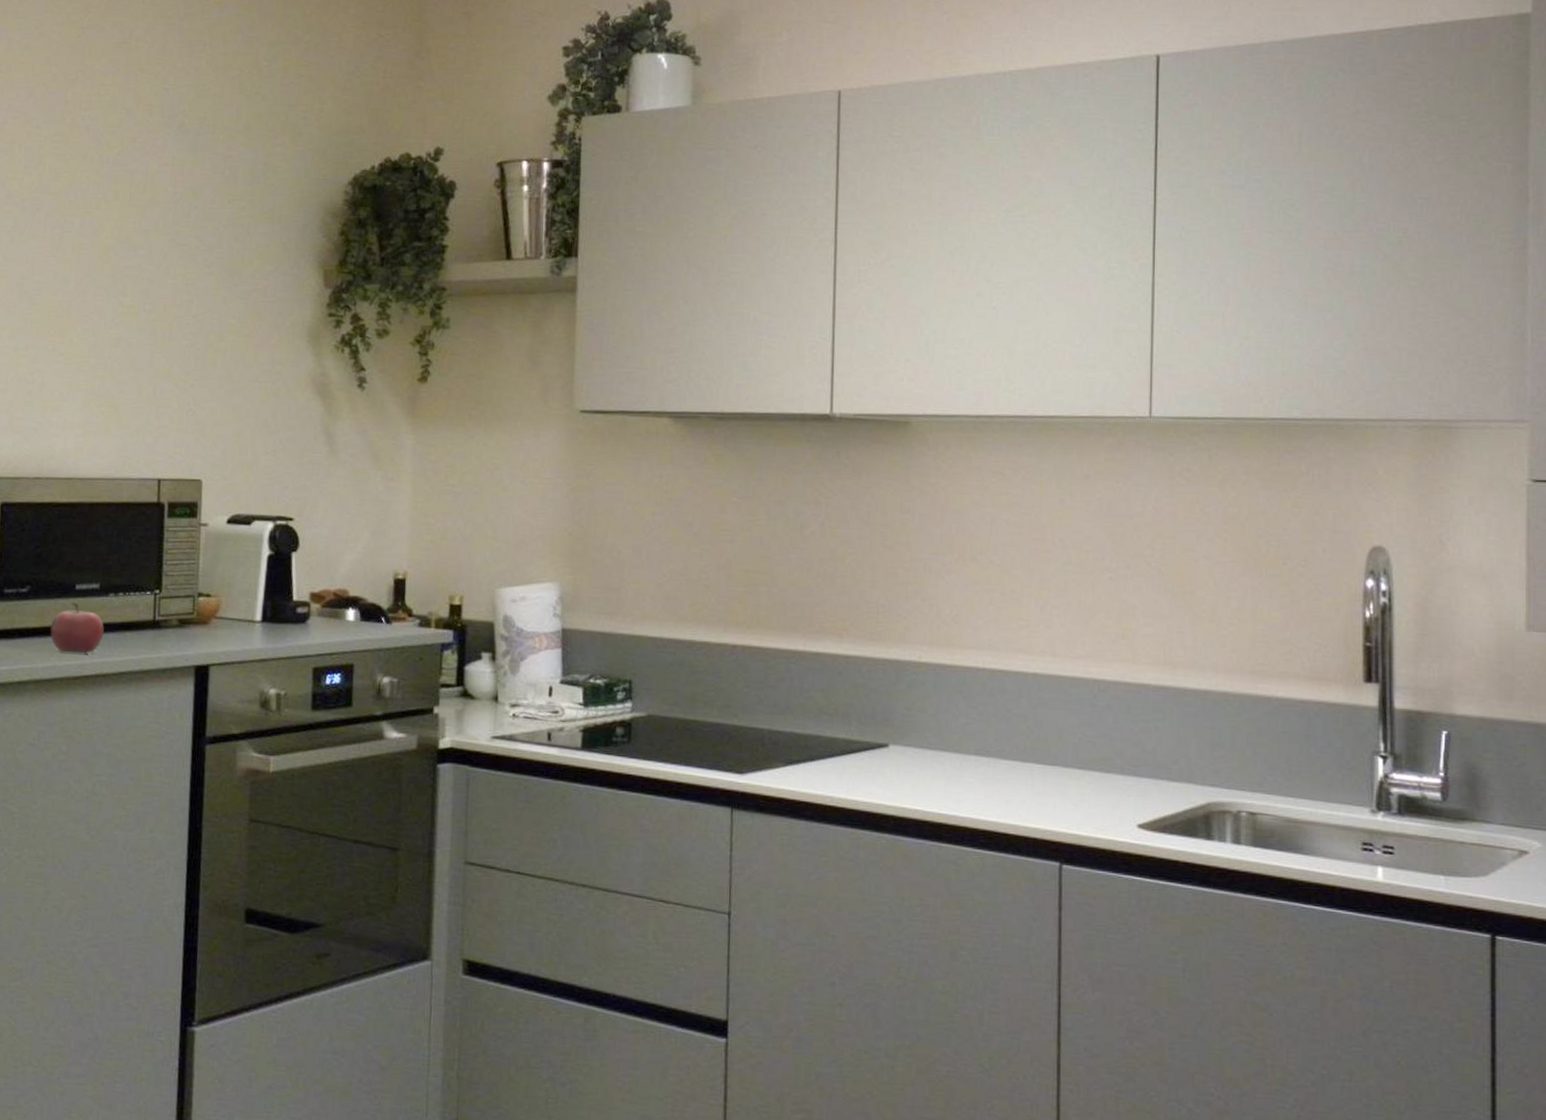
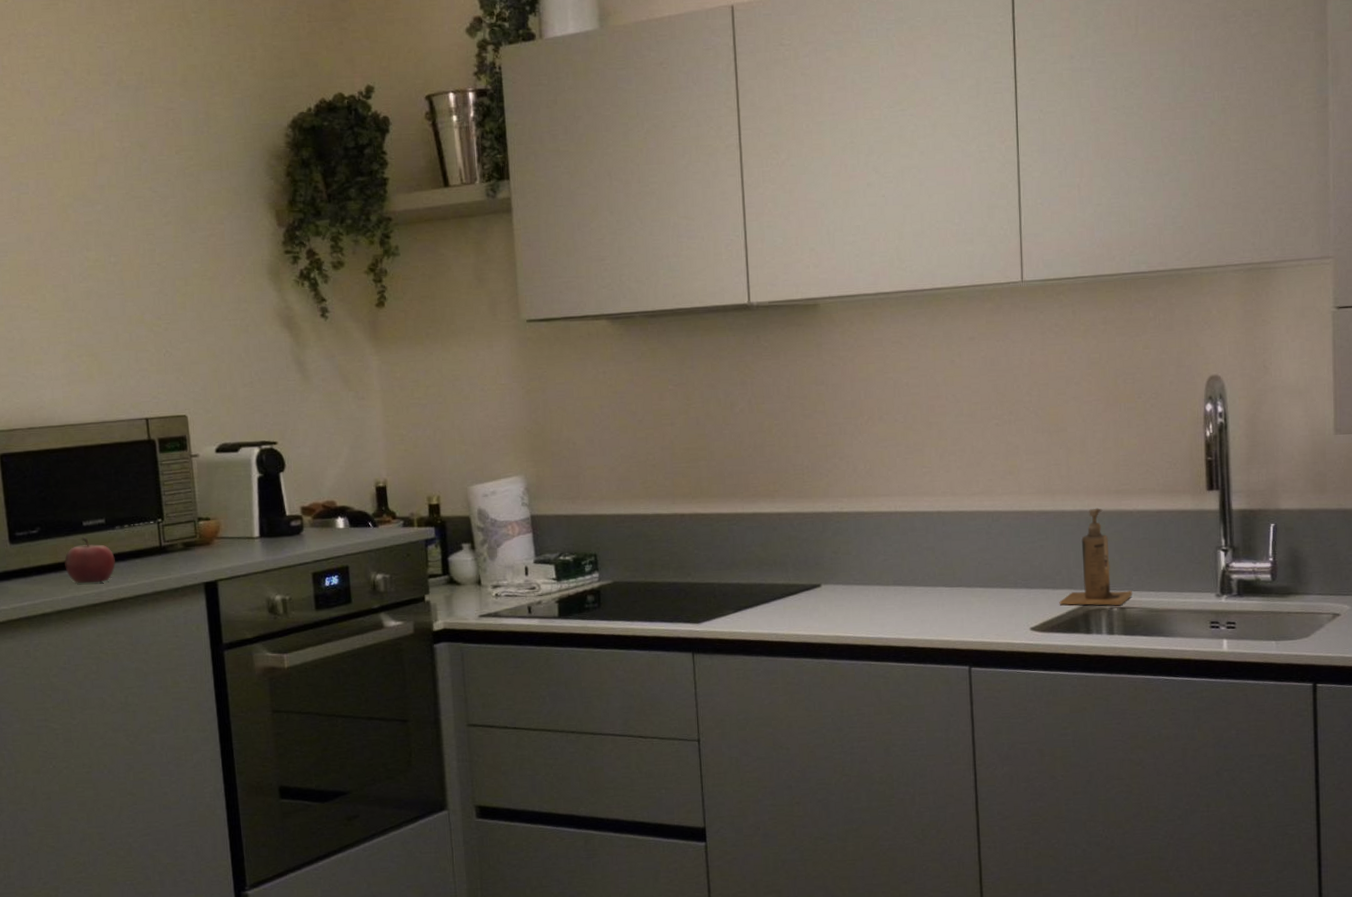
soap dispenser: none [1174,689,1266,809] -> present [1059,508,1132,606]

